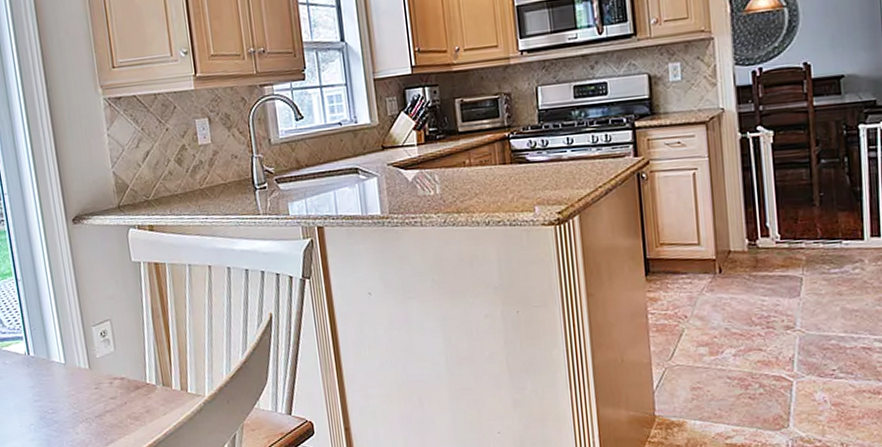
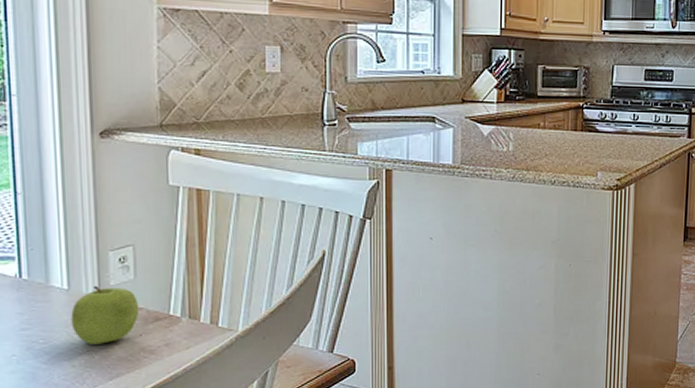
fruit: none [69,358,122,413] -> present [71,285,140,345]

